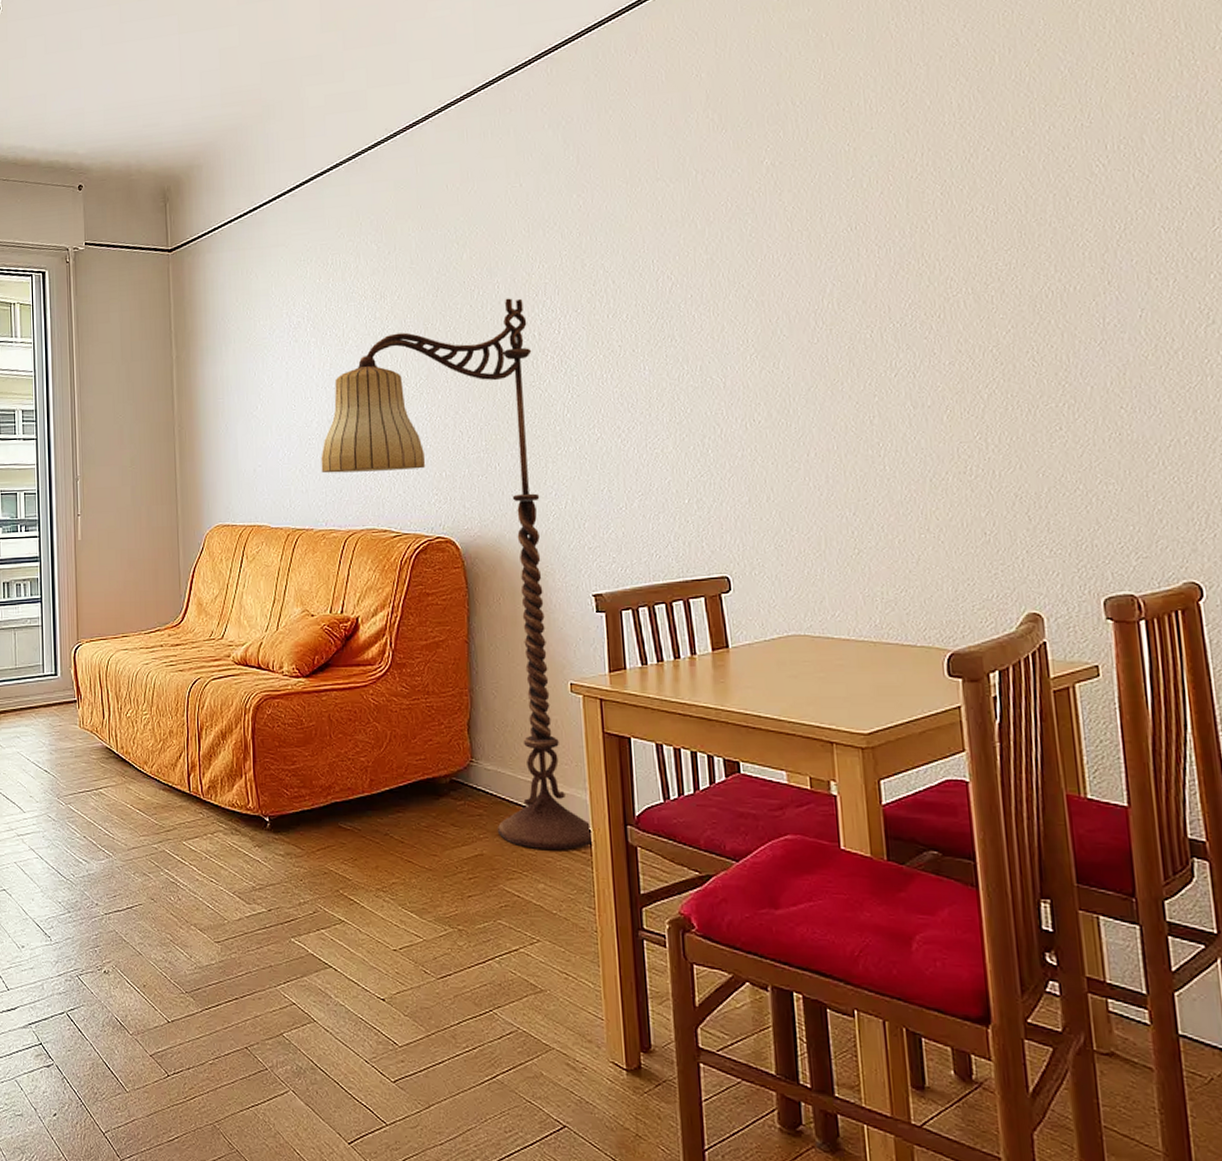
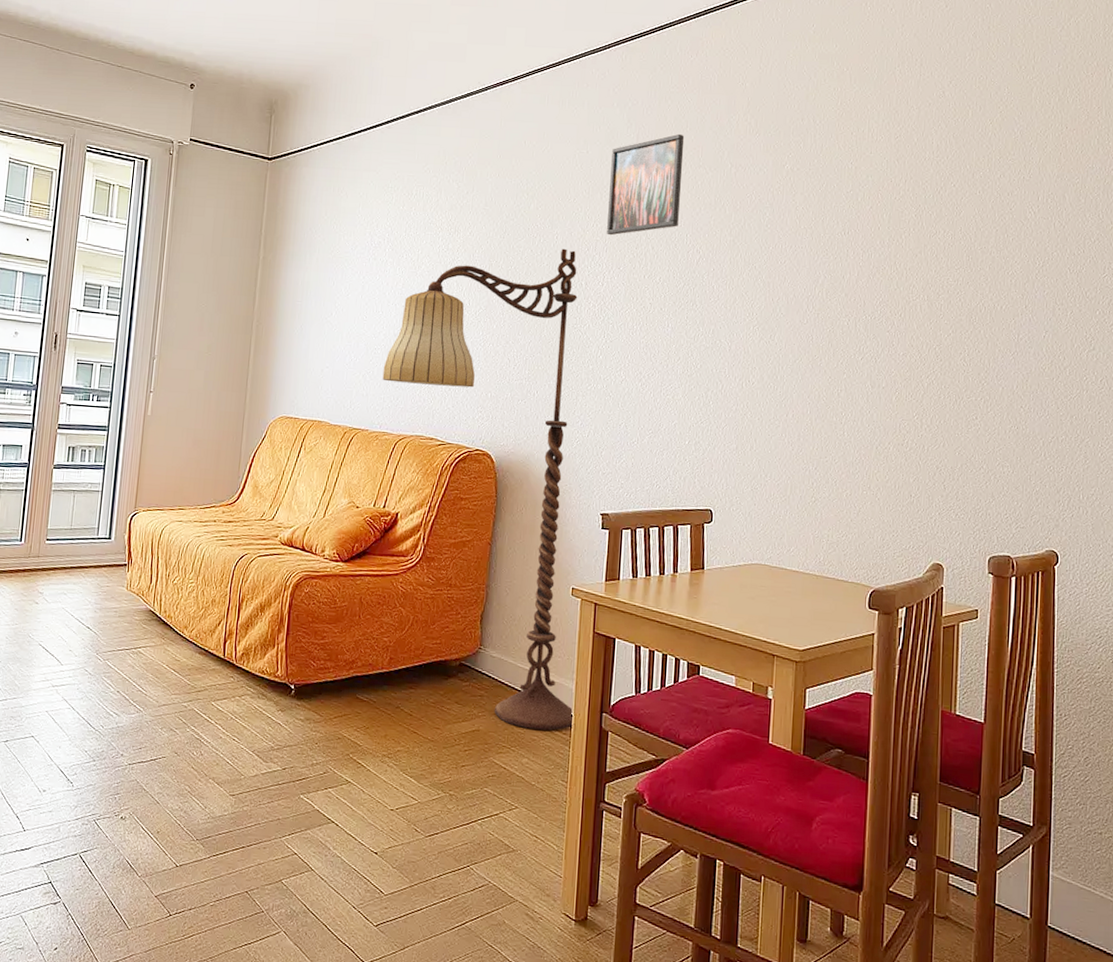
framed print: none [550,146,641,275] -> present [607,133,685,236]

